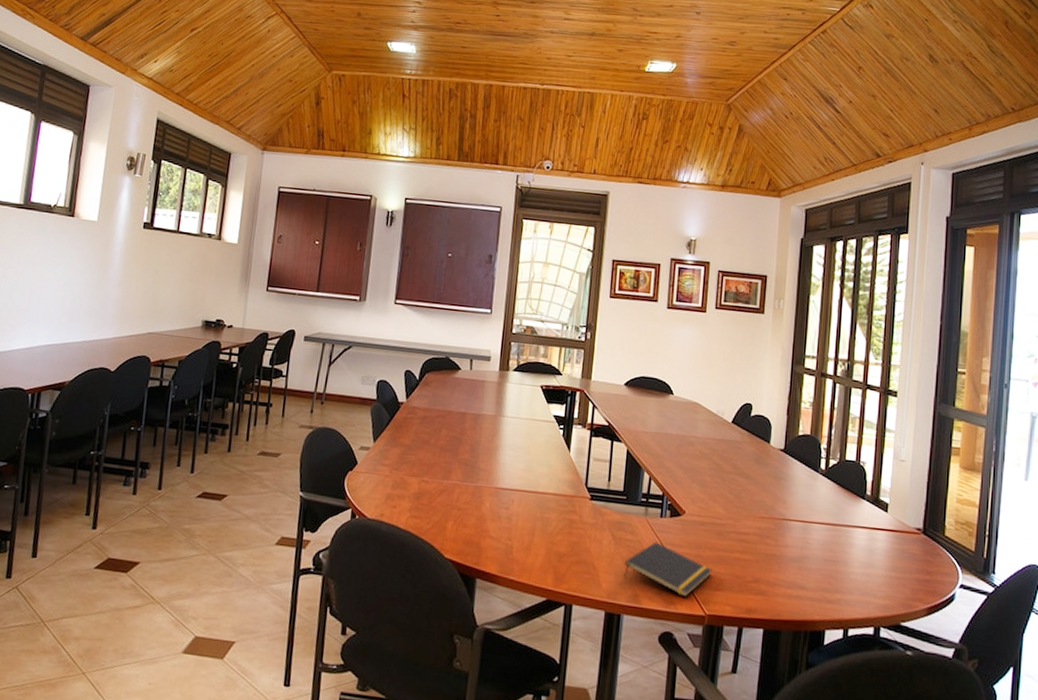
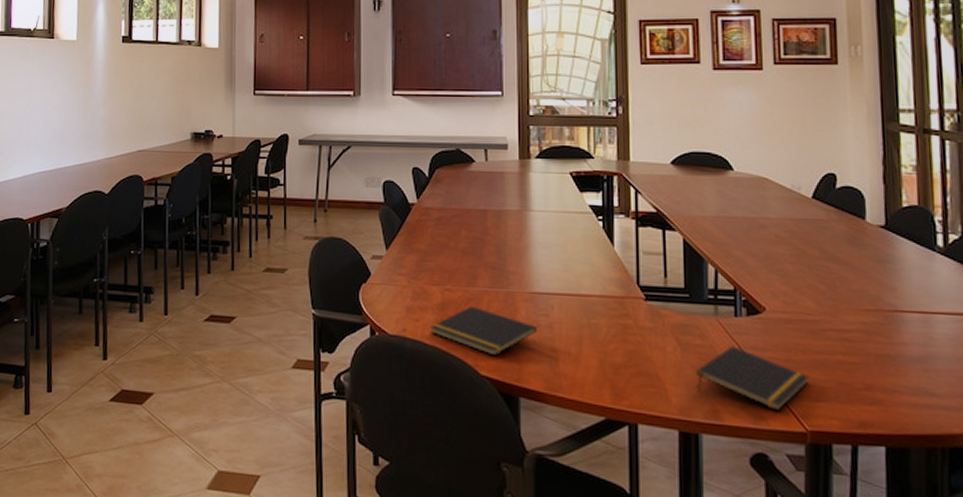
notepad: none [405,496,498,542] -> present [430,305,537,356]

